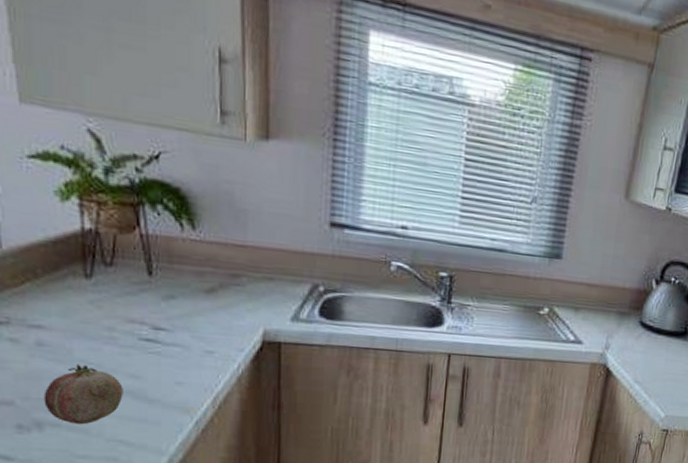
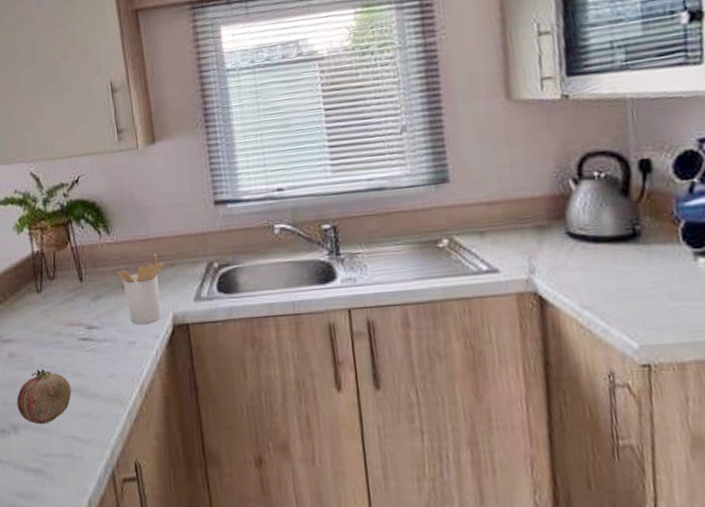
utensil holder: none [199,262,261,335] -> present [117,253,164,324]

